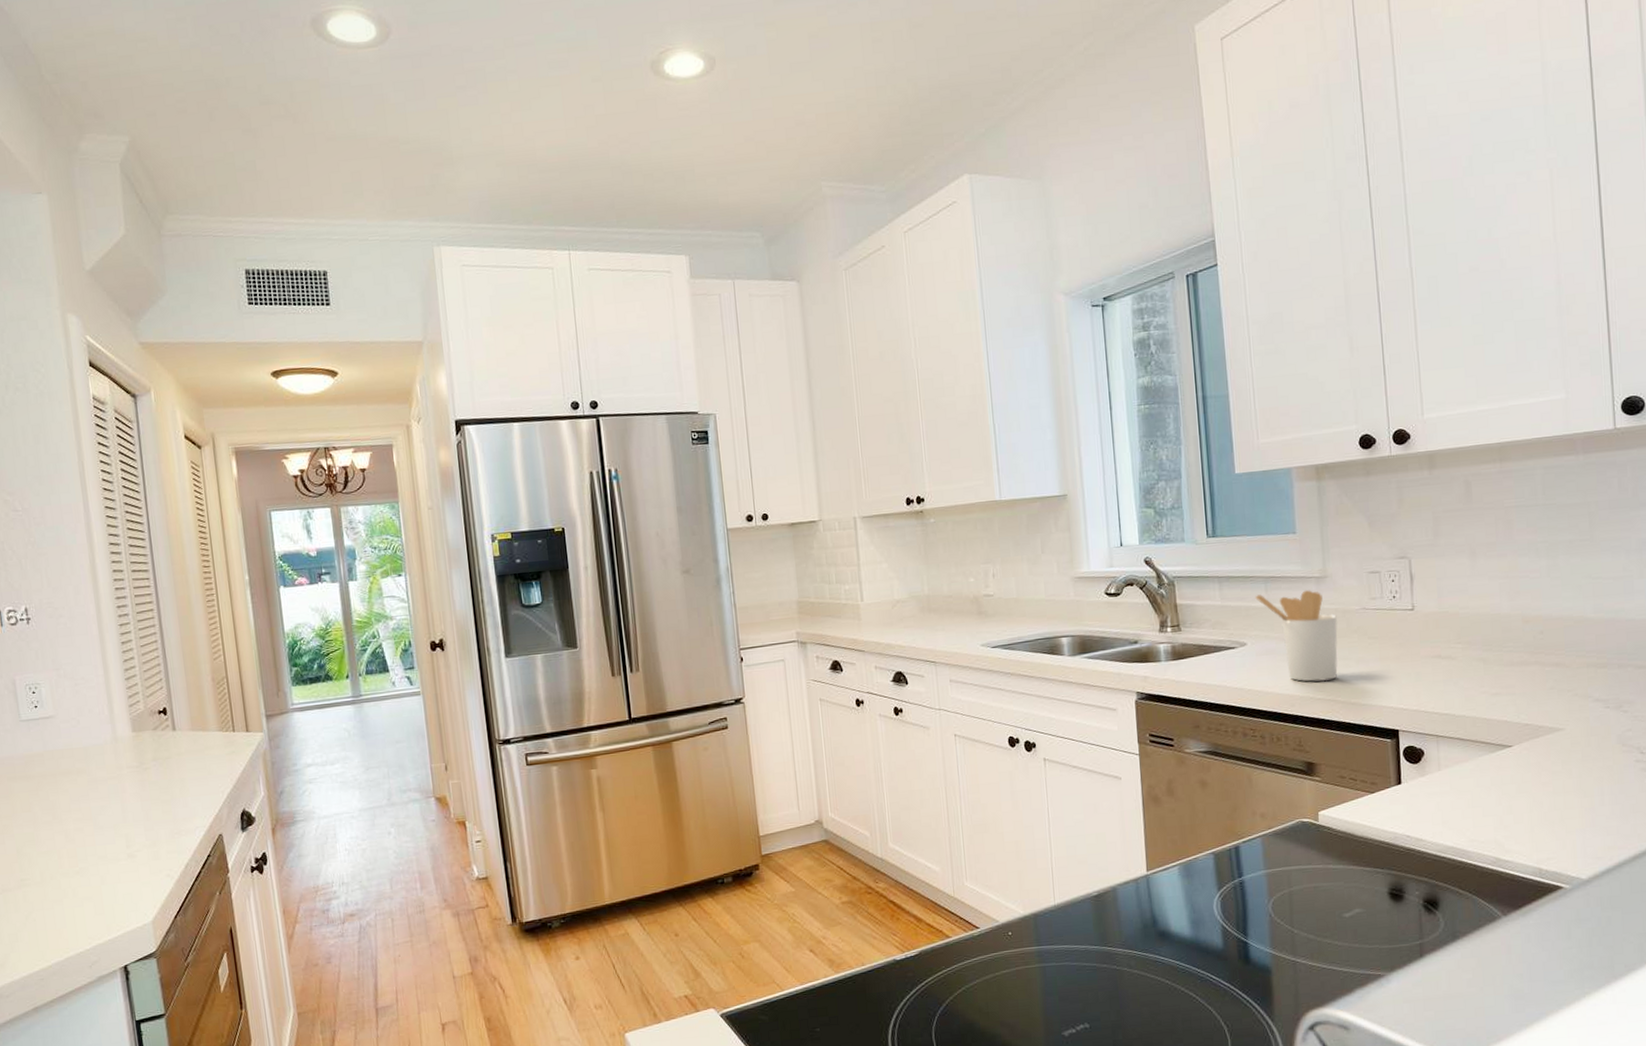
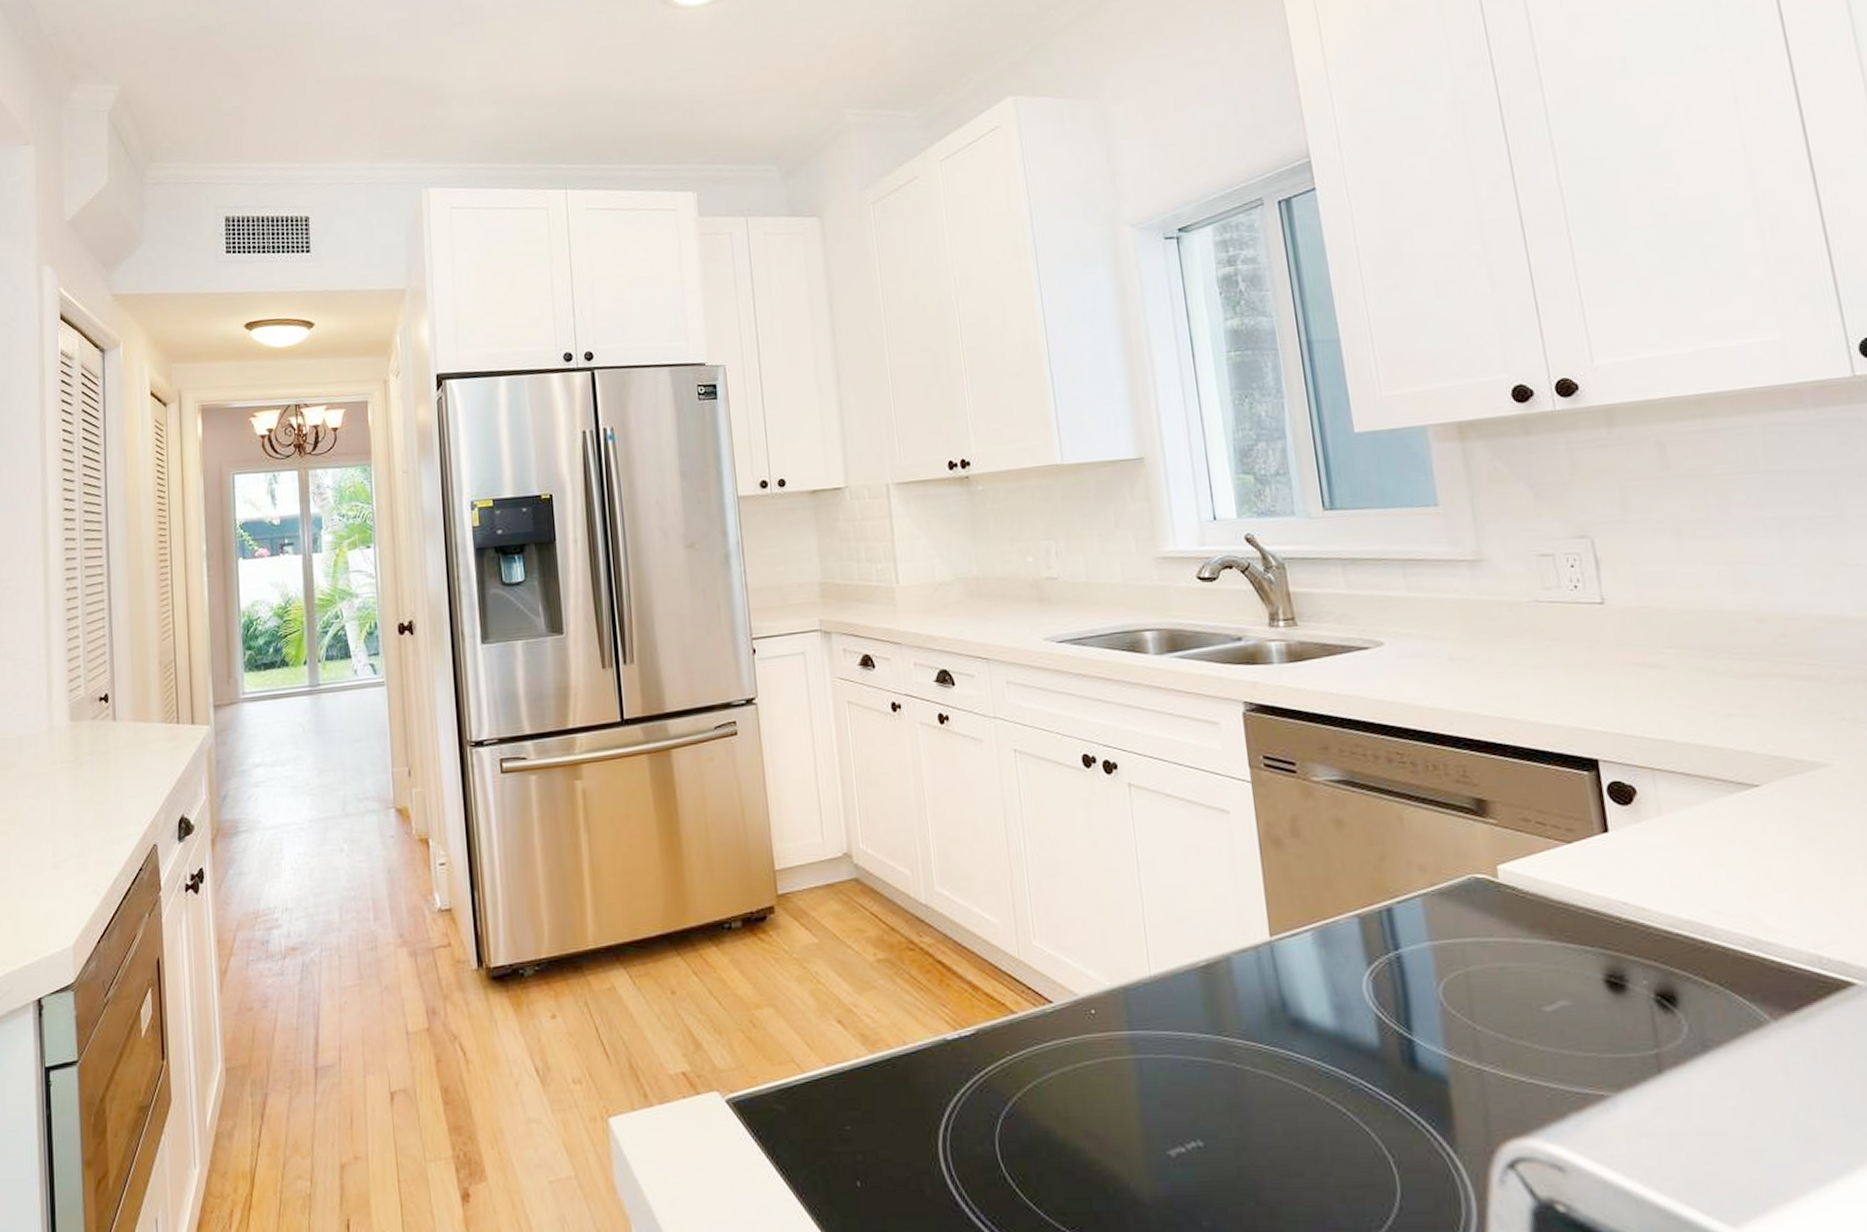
utensil holder: present [1255,590,1338,682] -> none [1390,576,1508,694]

